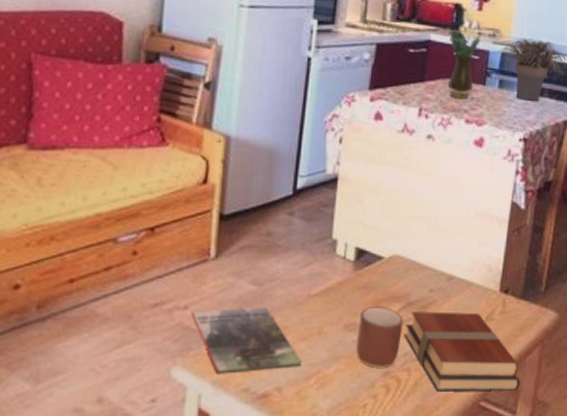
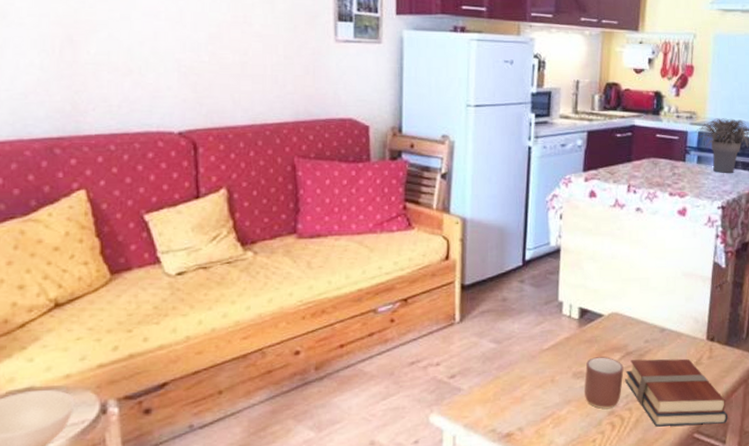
magazine: present [191,306,302,374] -> none [443,361,539,419]
vase: present [448,25,480,100] -> none [650,111,679,176]

